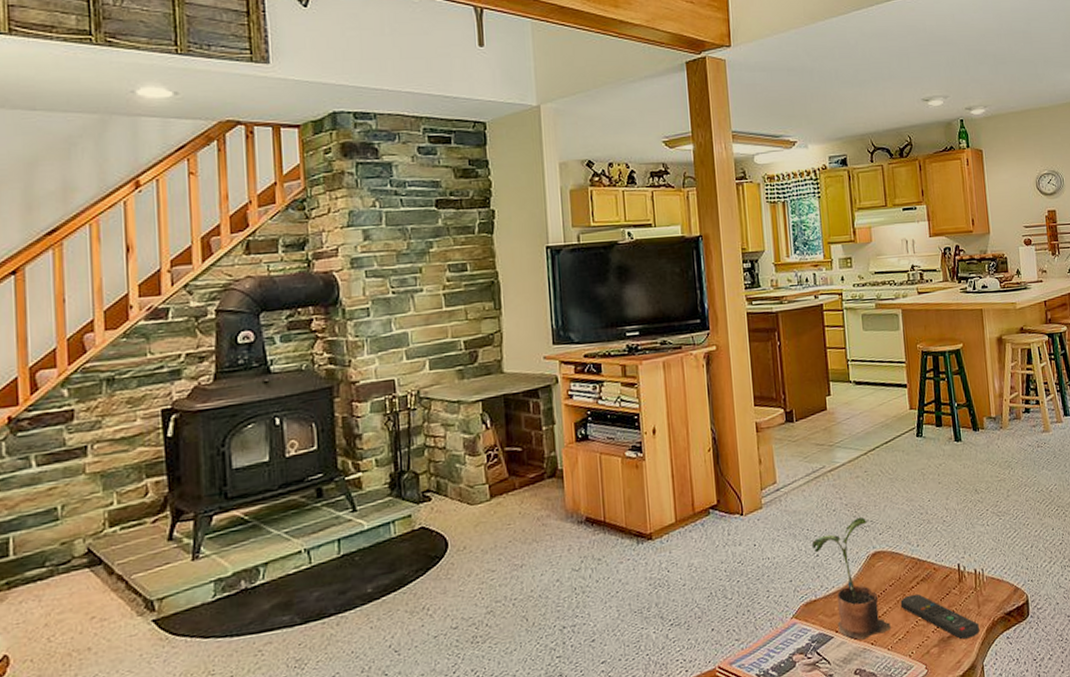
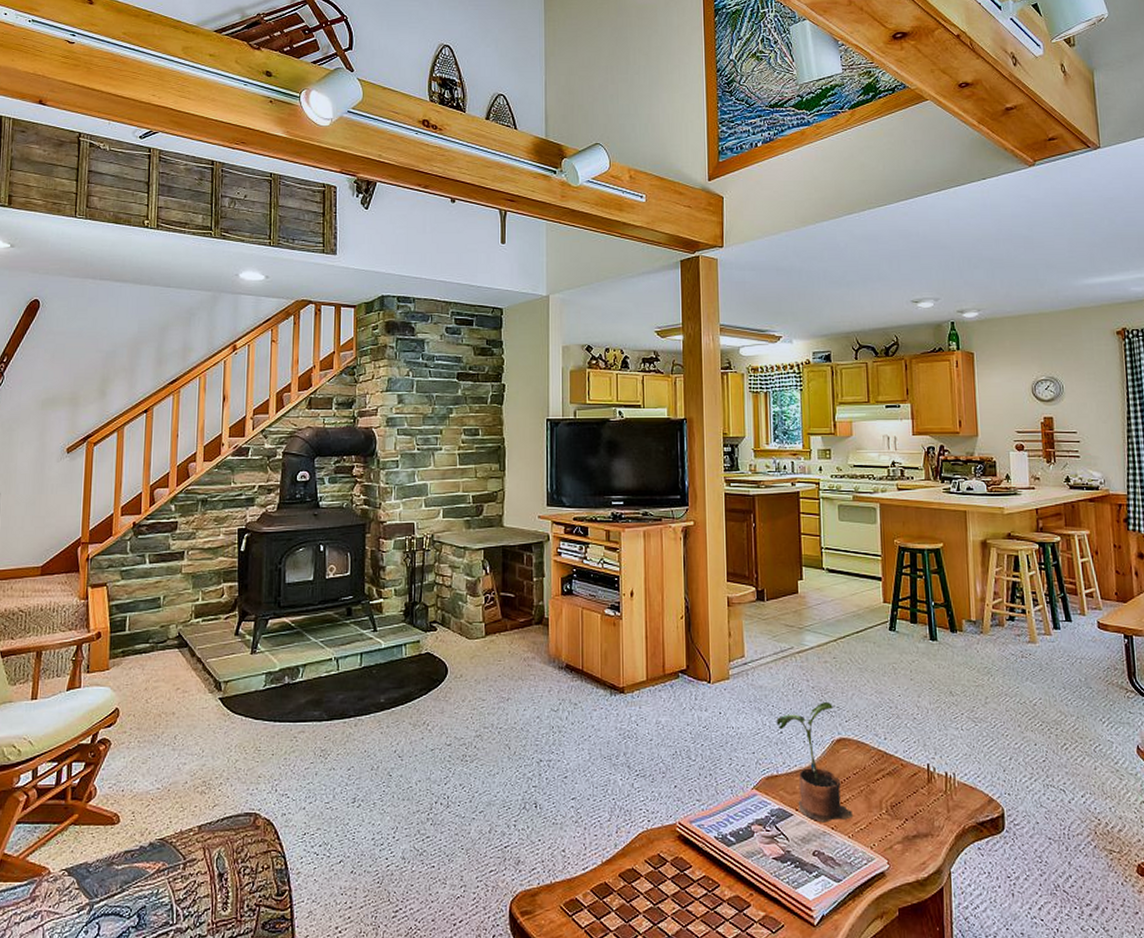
remote control: present [900,593,979,640] -> none [864,786,948,841]

